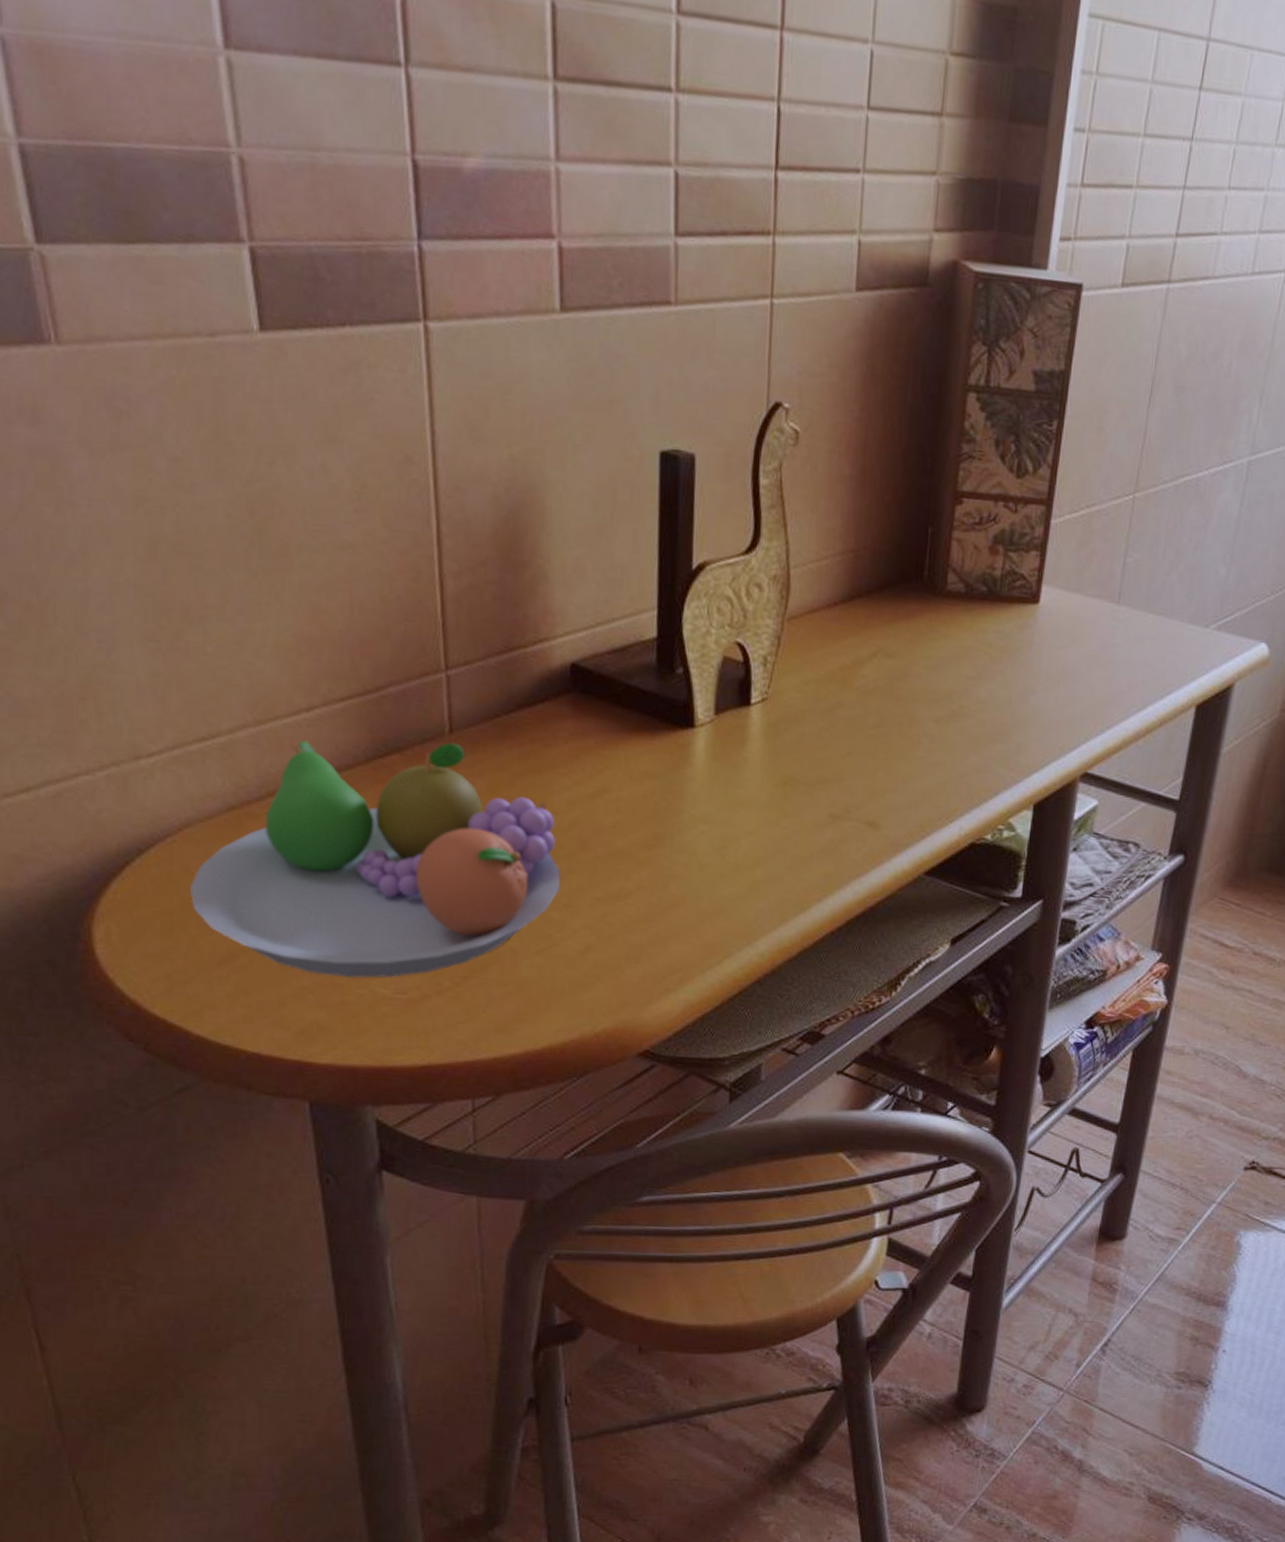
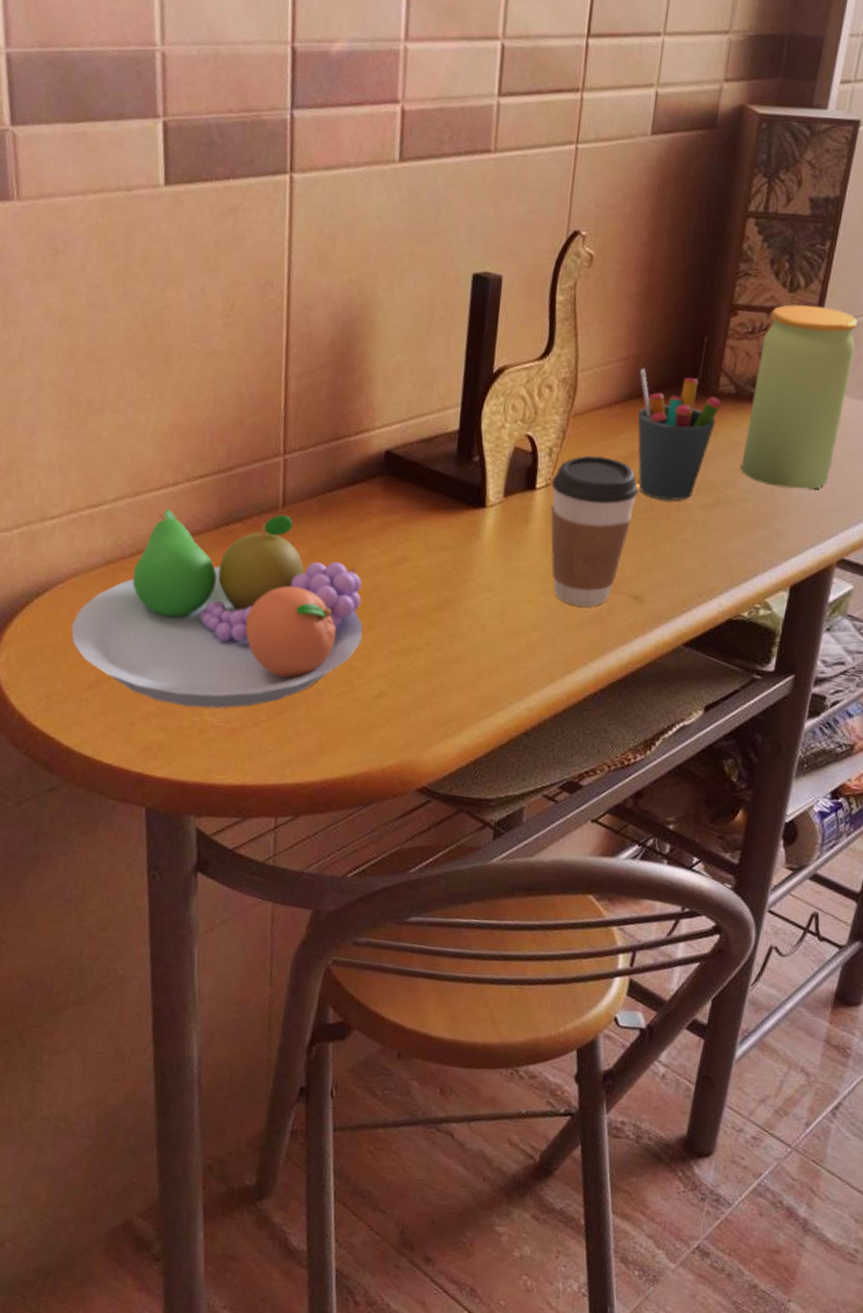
coffee cup: none [768,664,867,837] -> present [550,455,639,607]
pen holder: none [859,563,951,714] -> present [637,368,722,501]
jar: none [975,492,1090,698] -> present [740,304,858,490]

